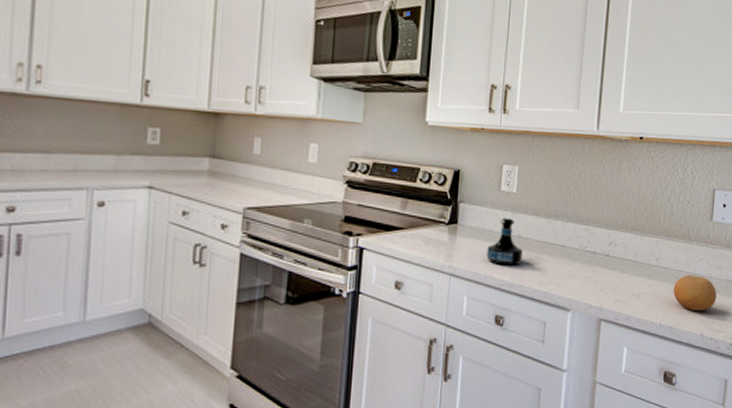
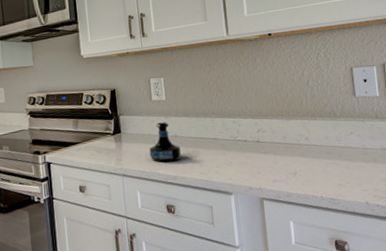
fruit: present [673,275,717,312] -> none [328,148,375,182]

